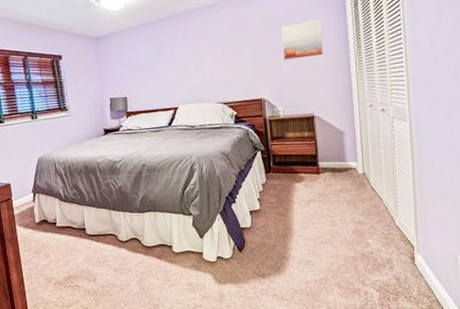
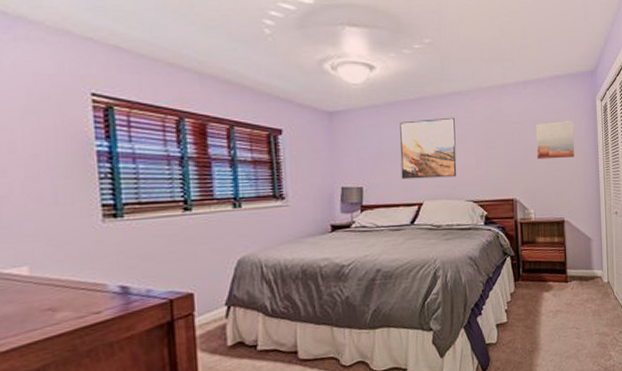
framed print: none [154,29,207,88] -> present [400,117,457,180]

